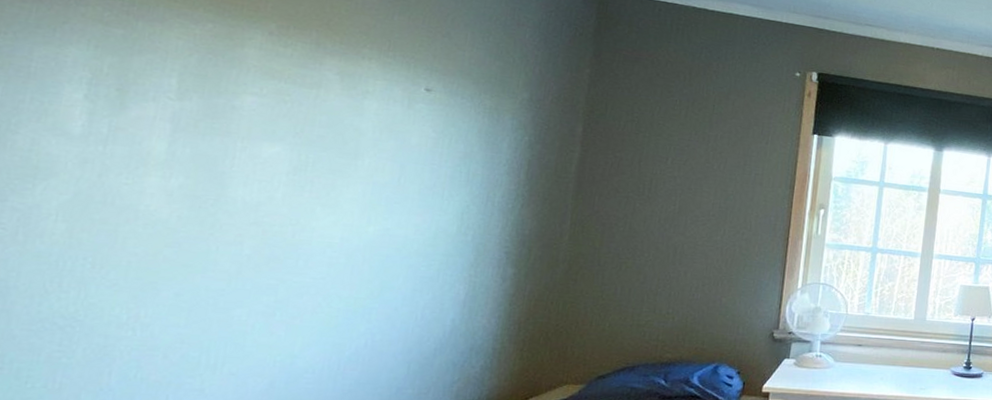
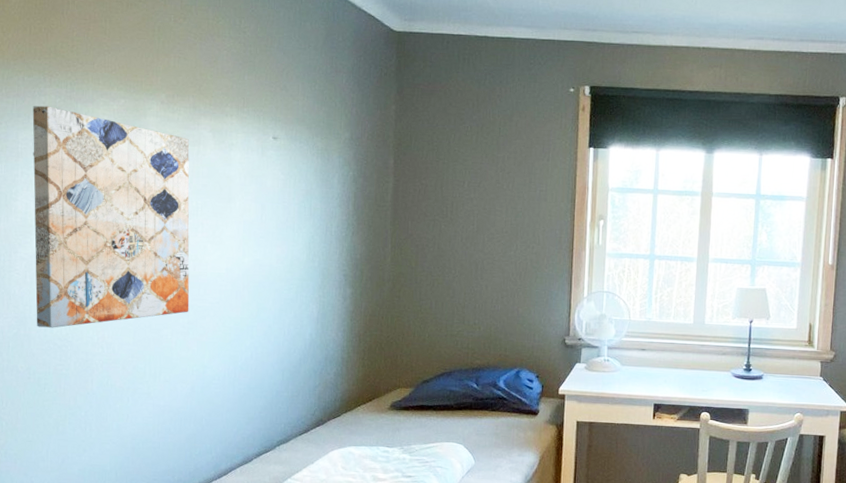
wall art: none [26,16,305,303] -> present [32,105,190,328]

